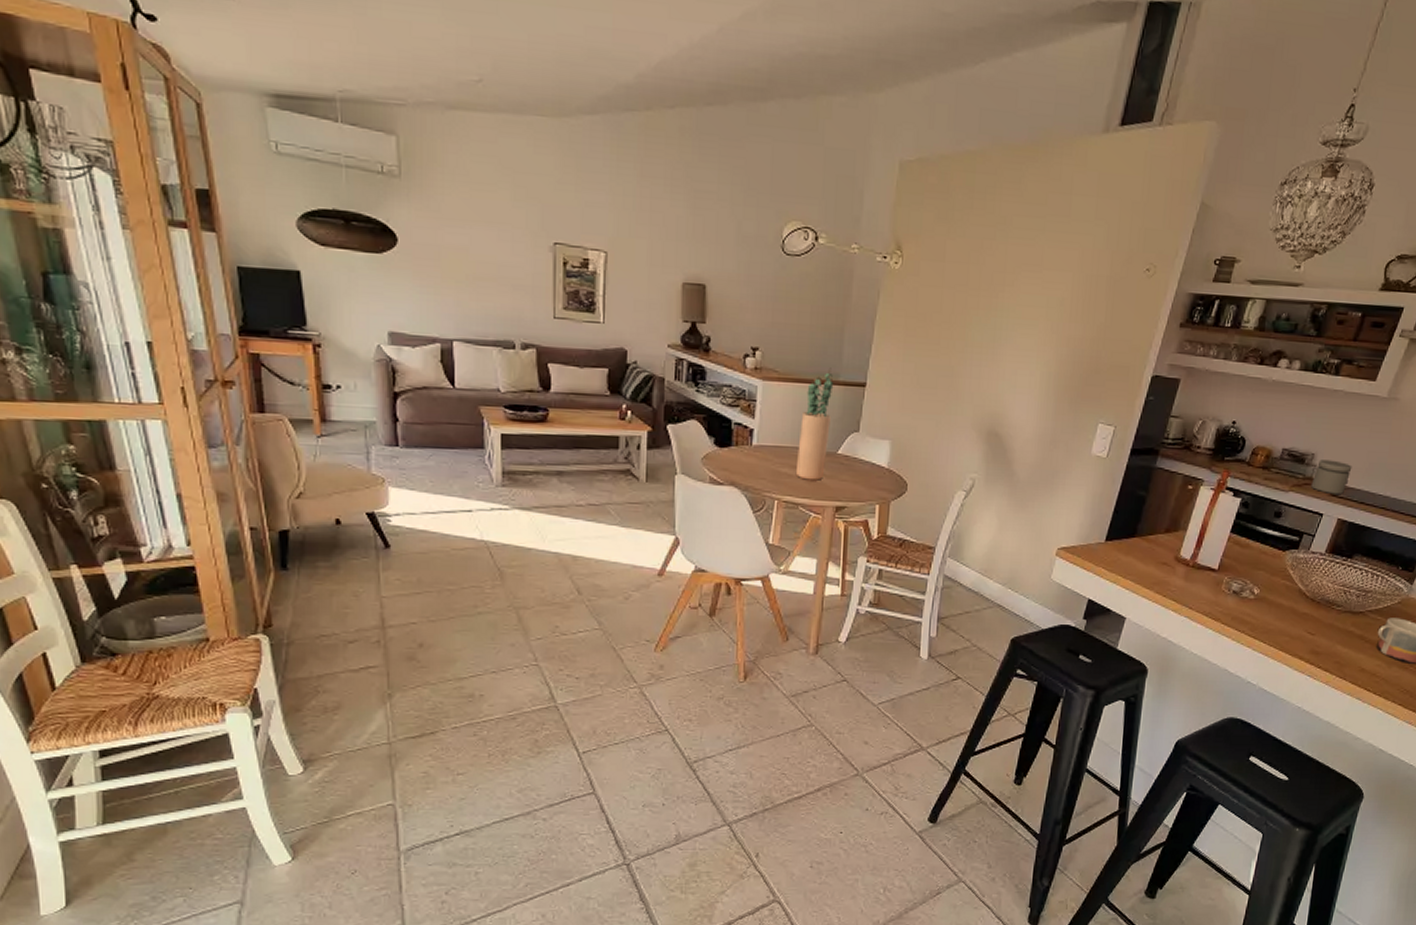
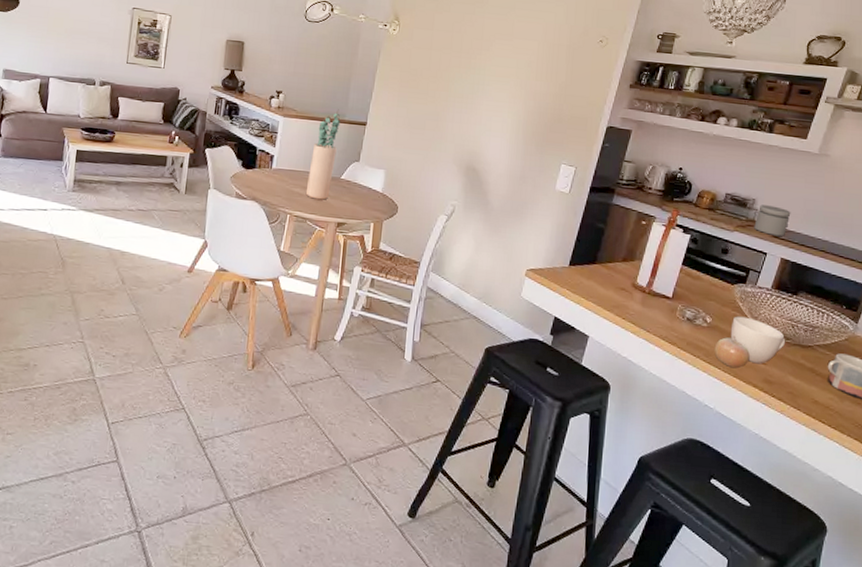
fruit: none [1260,606,1298,641] -> present [714,335,750,368]
cup: none [1278,585,1337,635] -> present [730,316,786,364]

